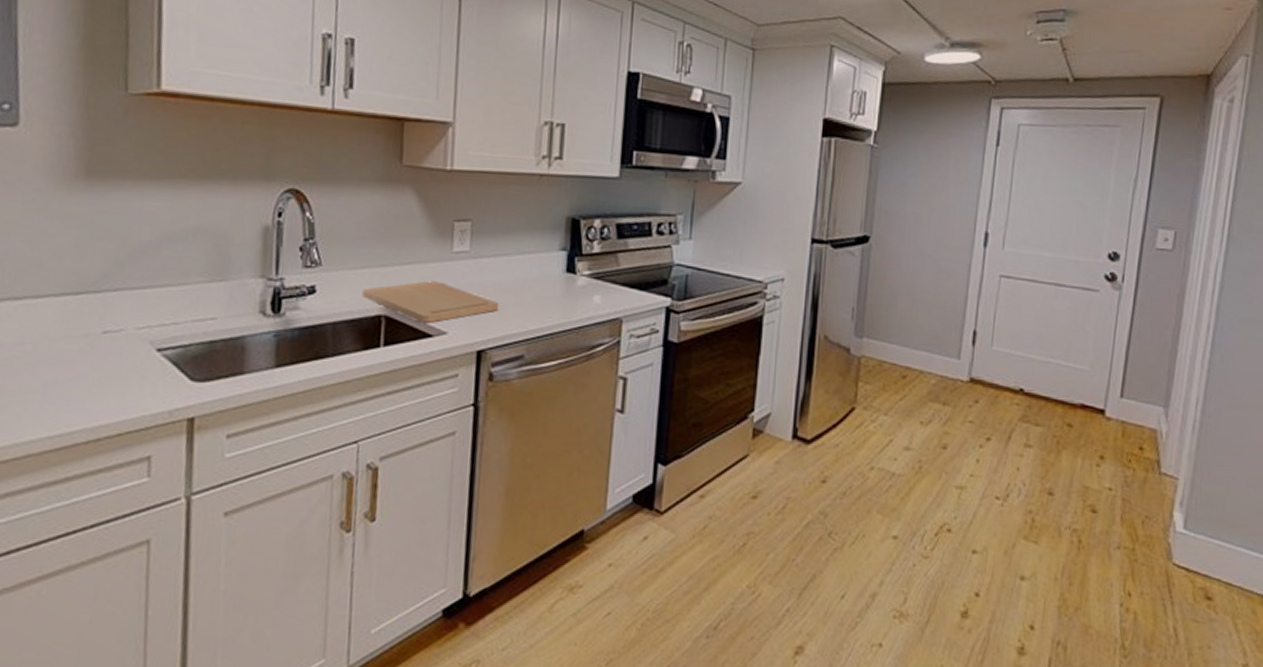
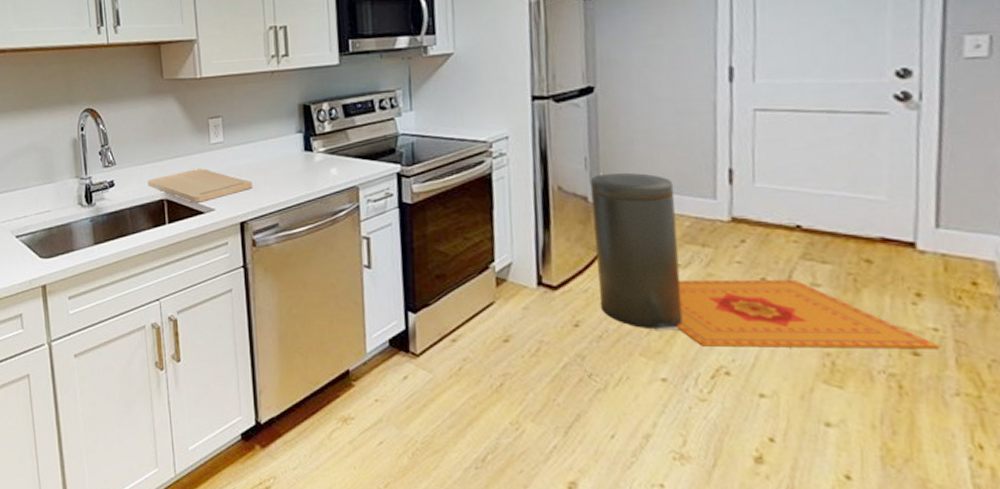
pedal bin: none [848,325,926,489] -> present [590,172,683,332]
doormat: none [912,437,1111,506] -> present [676,279,940,349]

